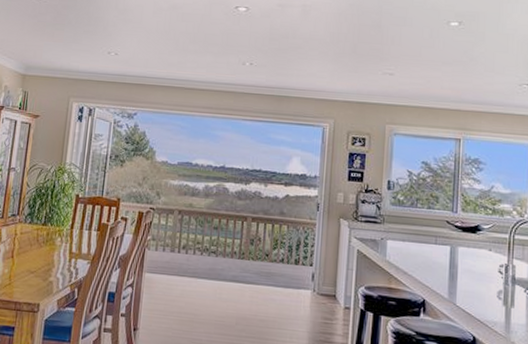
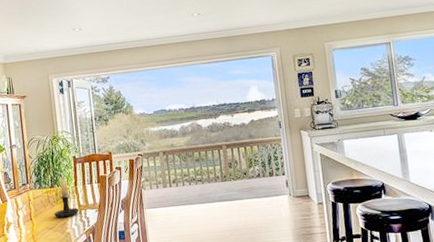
candle holder: none [40,210,69,264] -> present [54,172,79,218]

